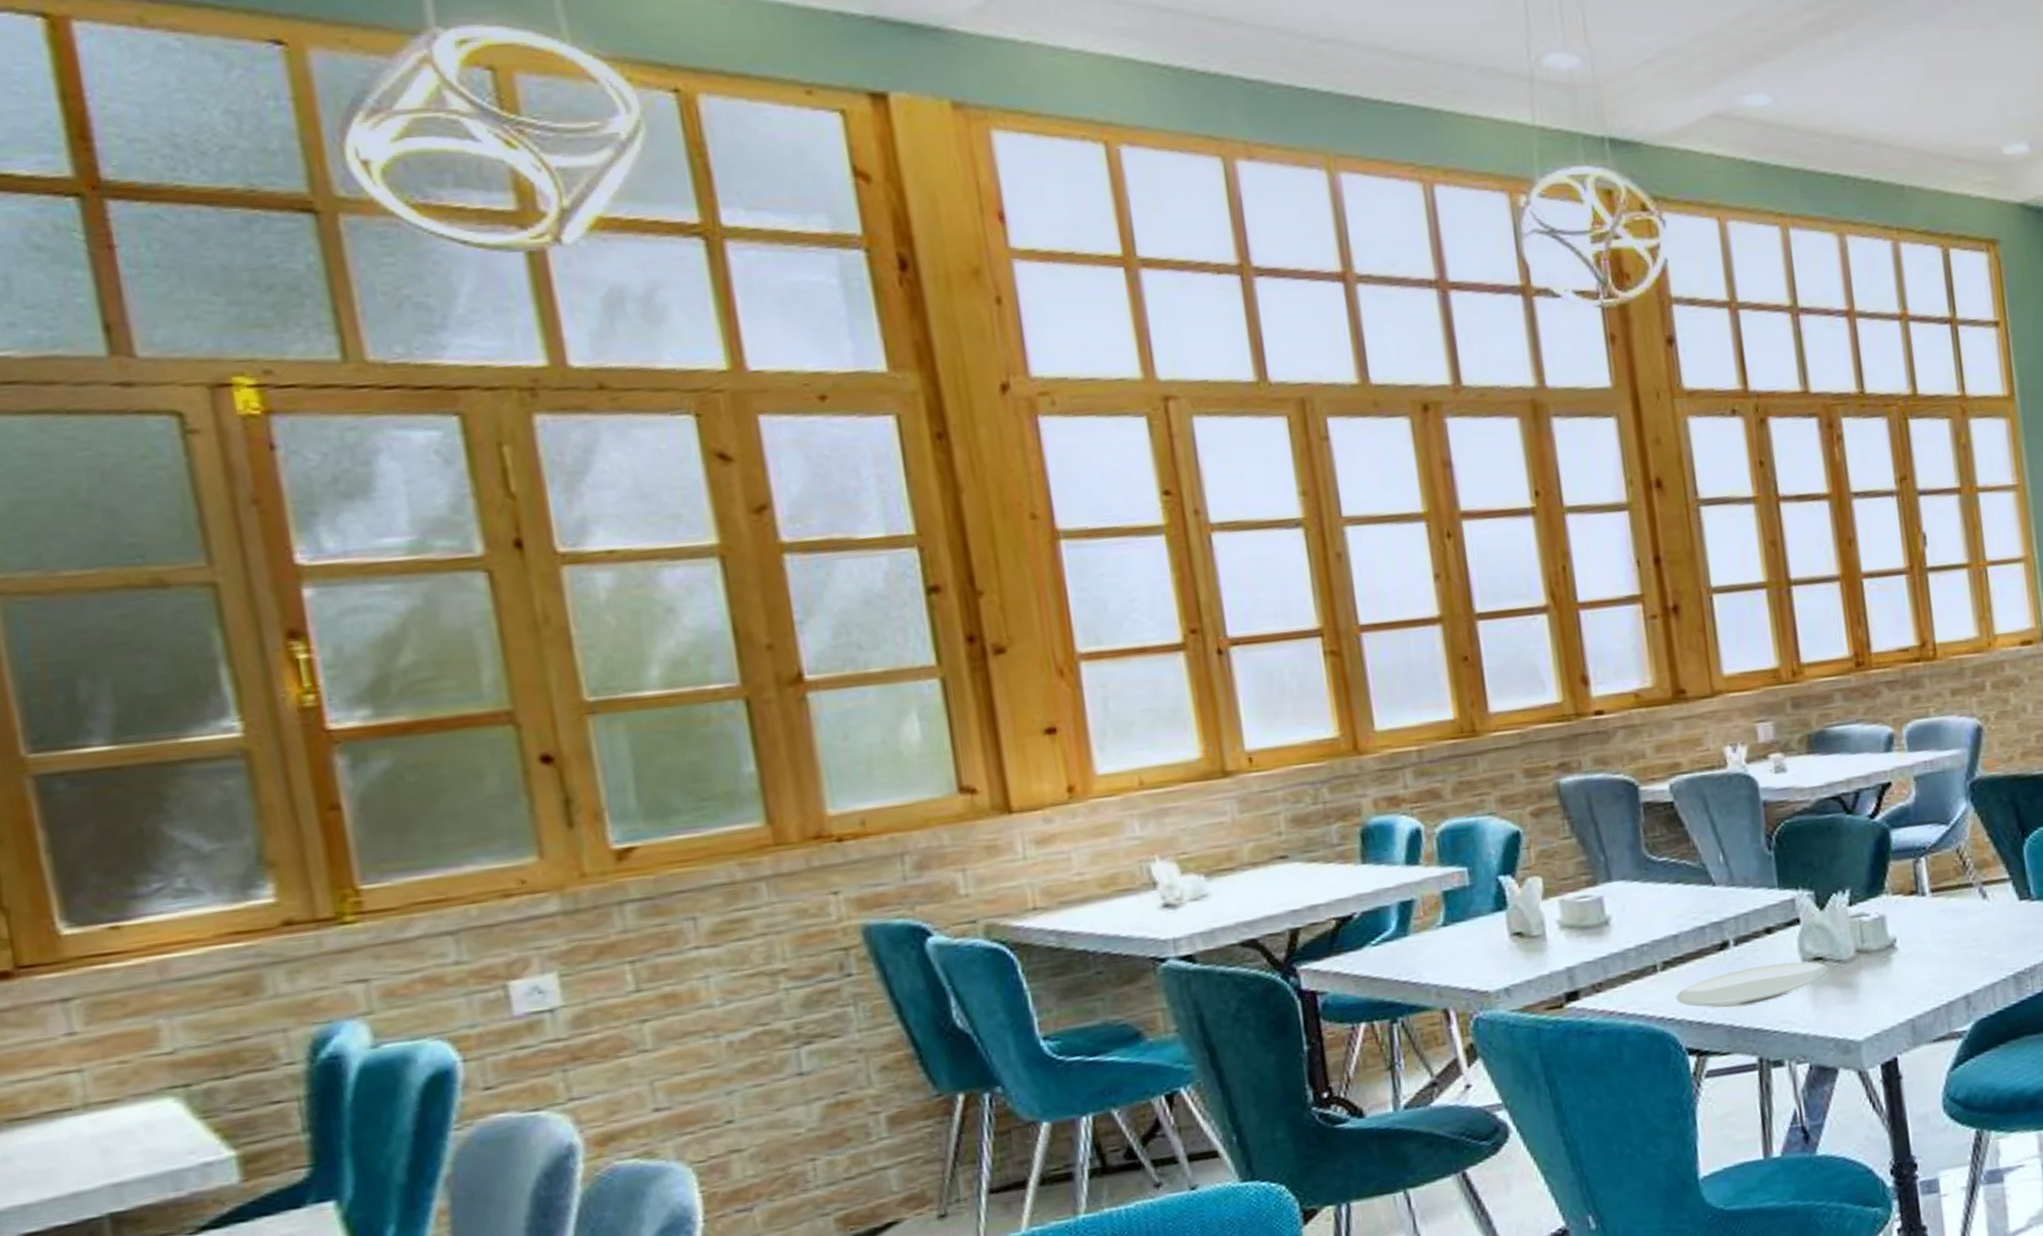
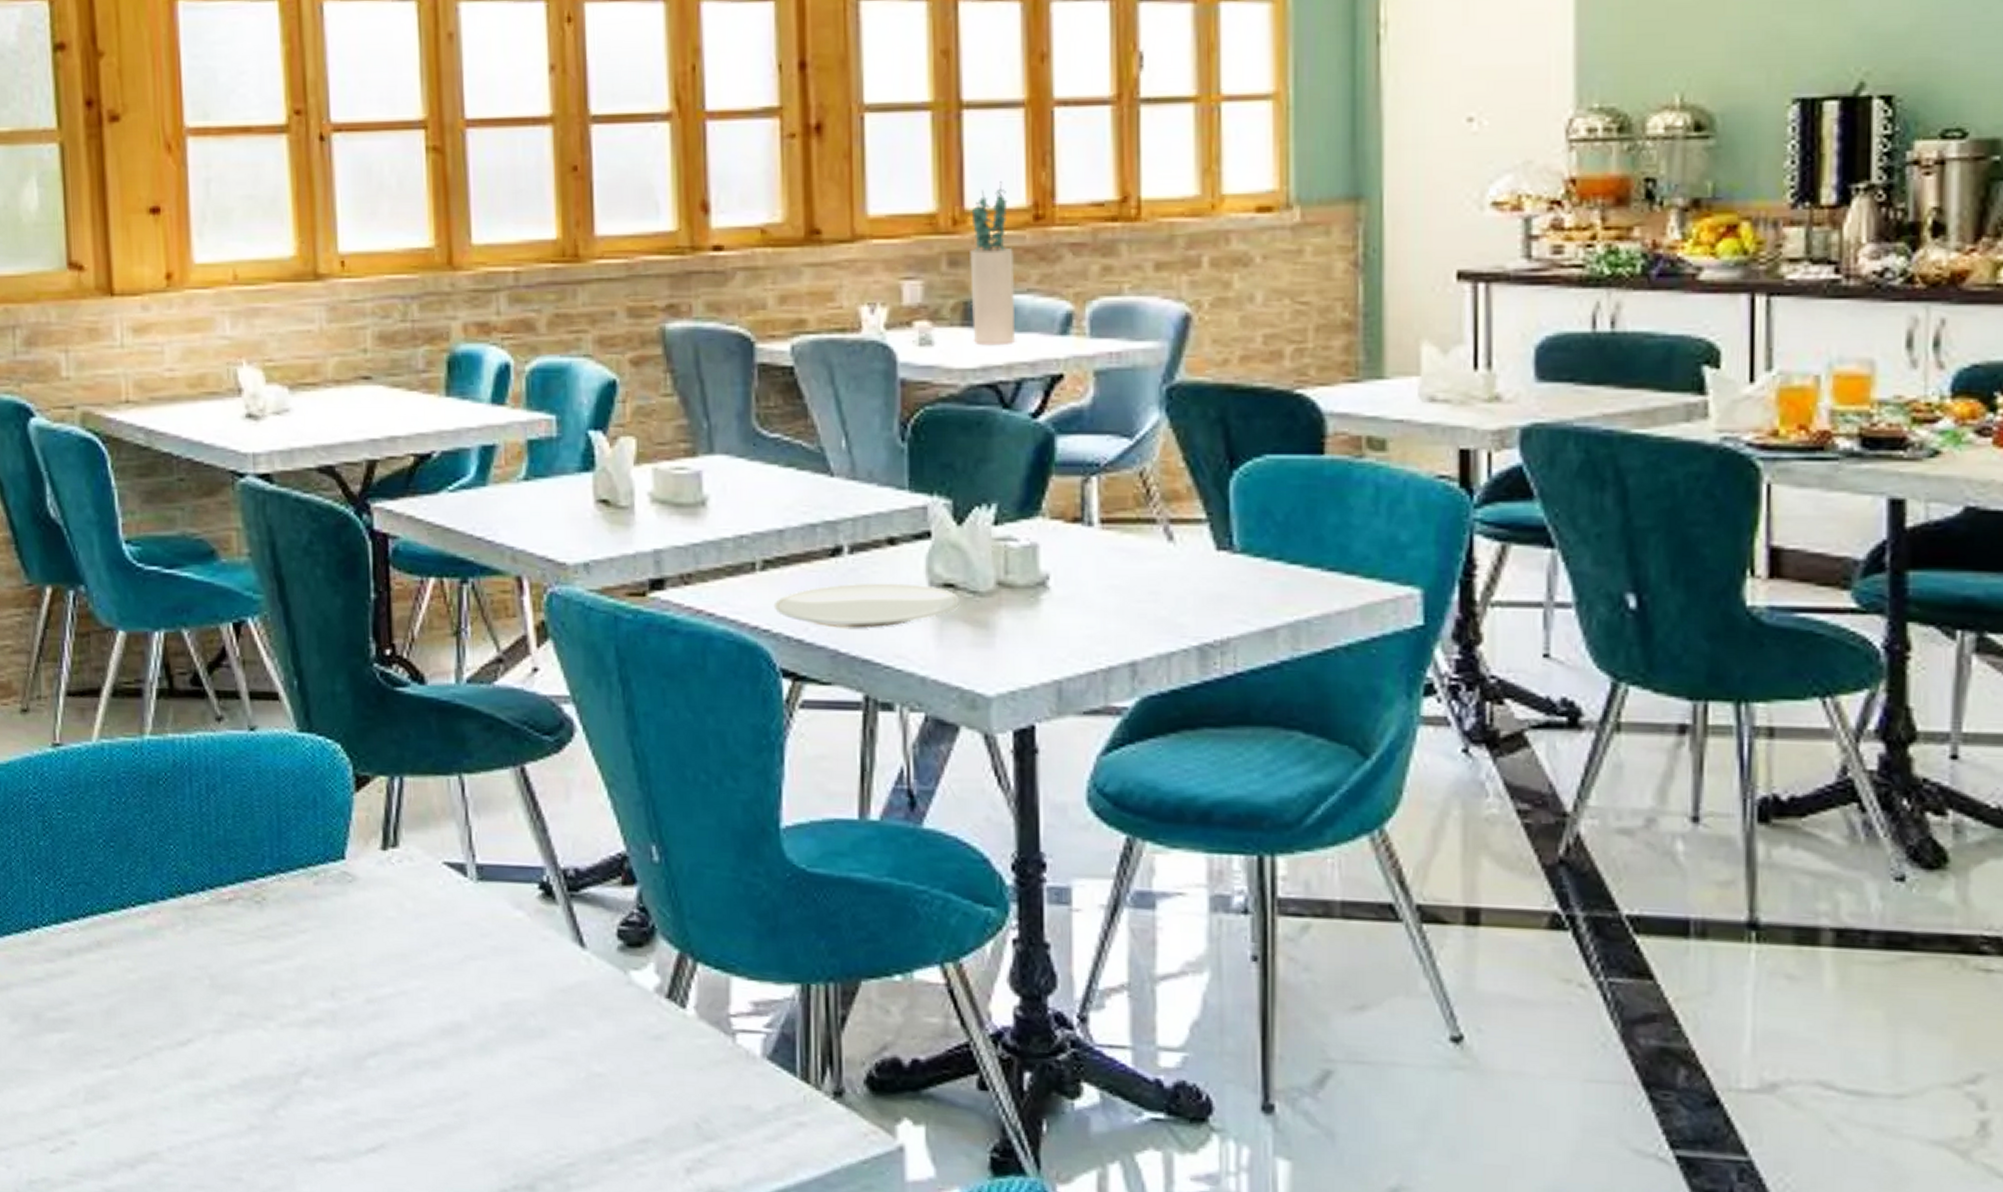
vase: none [1806,639,1852,768] -> present [970,181,1016,346]

